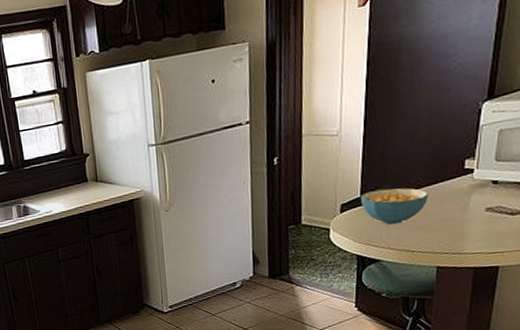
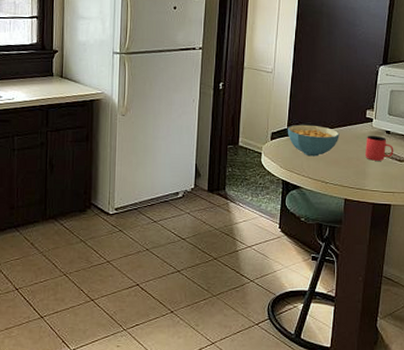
cup: none [464,188,503,219] -> present [366,135,394,161]

